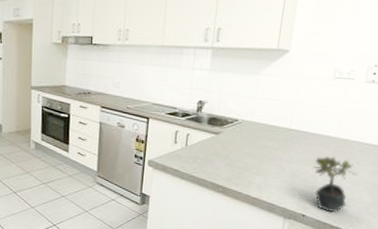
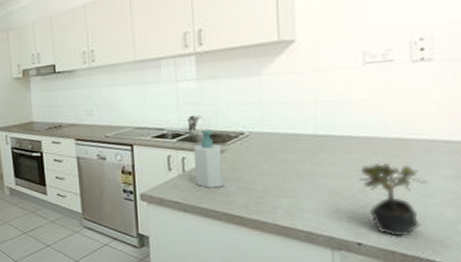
soap bottle: none [194,113,219,162] -> present [193,130,223,188]

